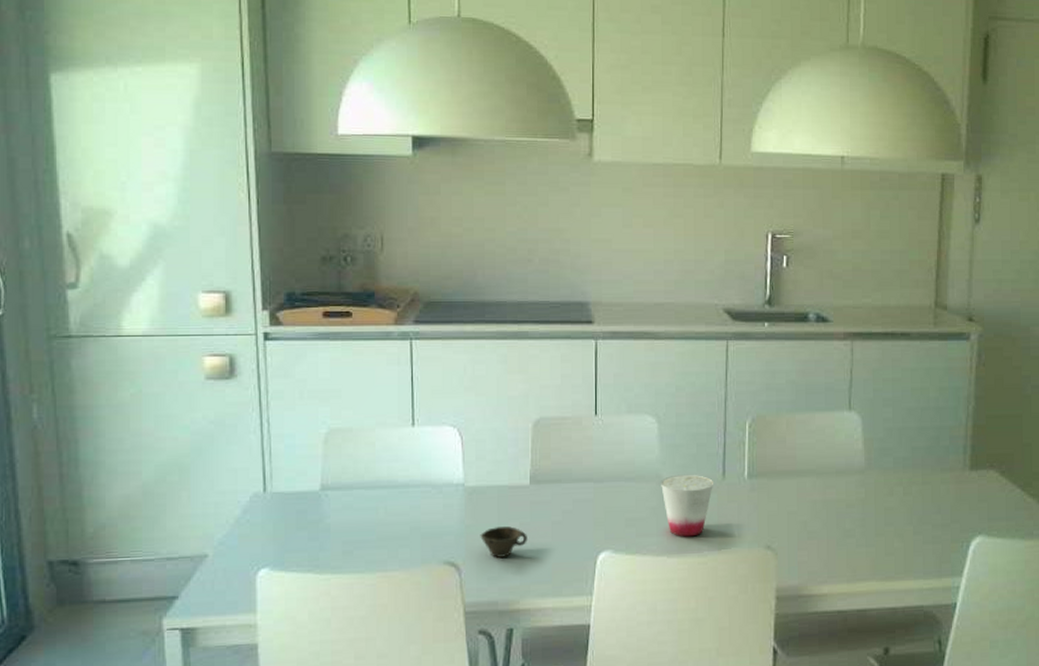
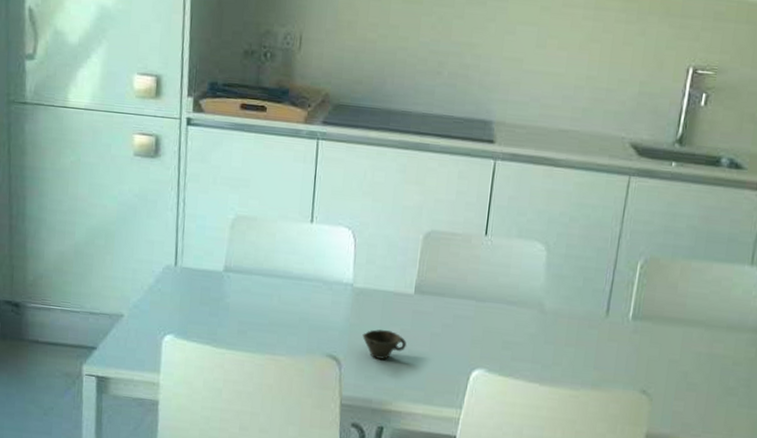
cup: present [661,474,713,537] -> none [542,305,596,369]

